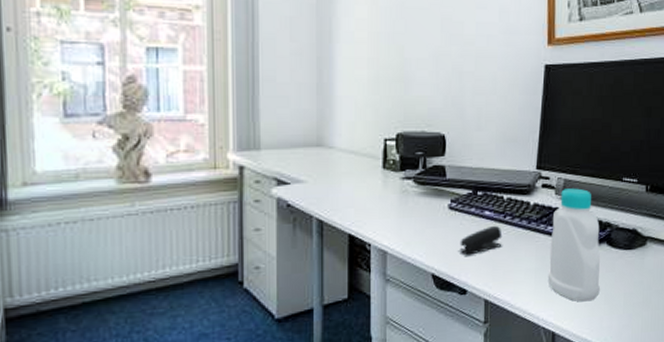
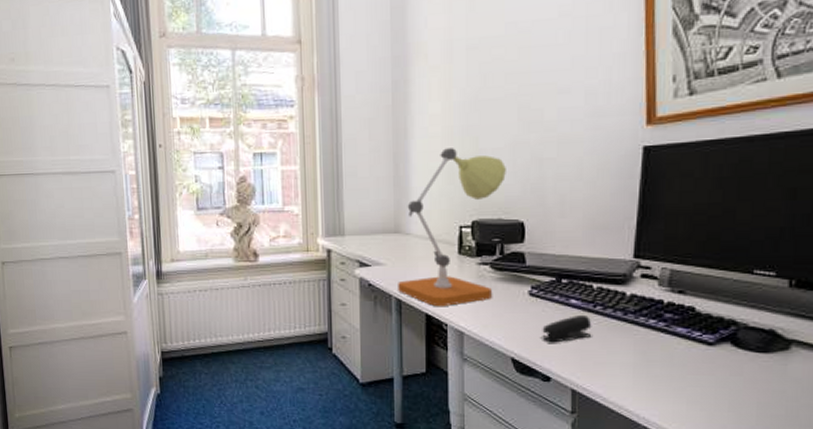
desk lamp: none [320,55,429,226] -> present [398,148,506,307]
bottle: present [547,188,600,302] -> none [649,280,721,406]

